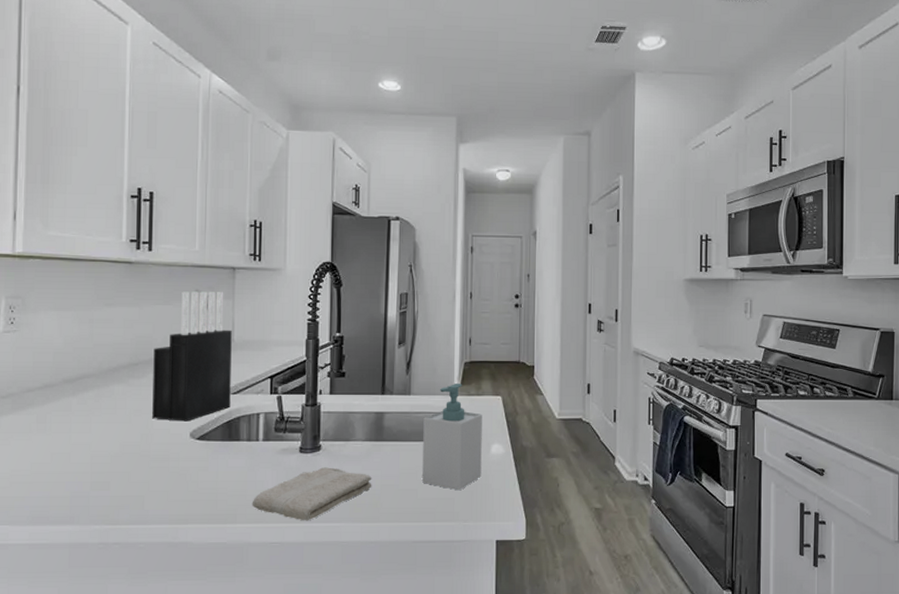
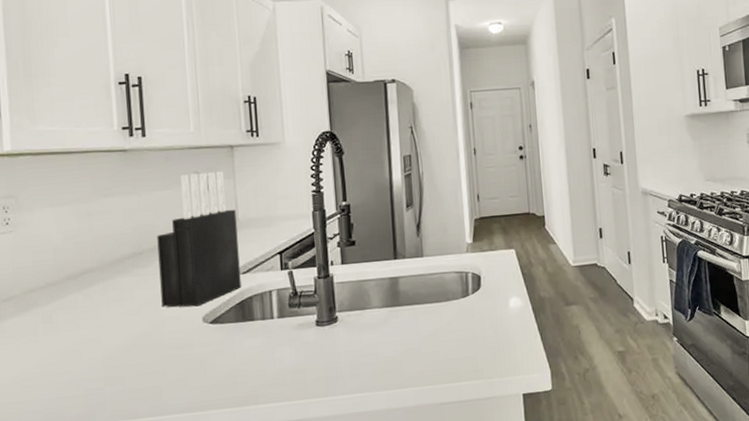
washcloth: present [252,467,372,521] -> none [272,337,393,395]
soap bottle: present [422,382,482,491] -> none [438,240,502,348]

